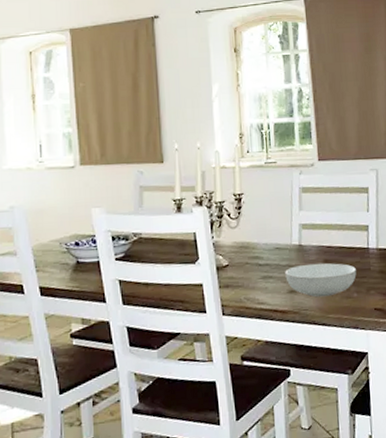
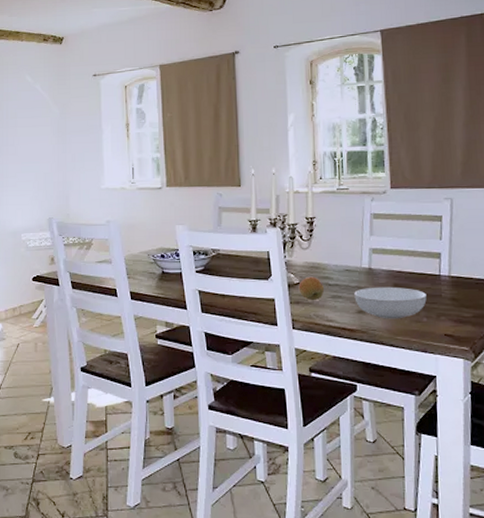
fruit: none [227,257,255,284] -> present [298,276,325,301]

